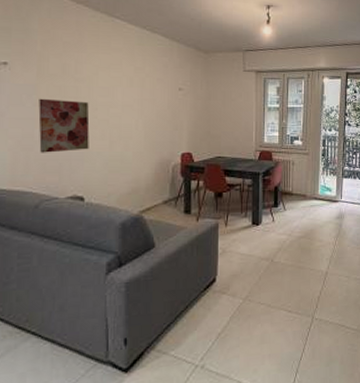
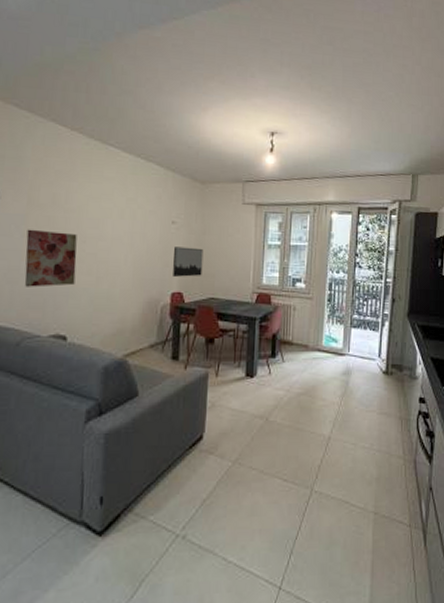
wall art: none [182,111,209,139] -> present [173,247,204,277]

